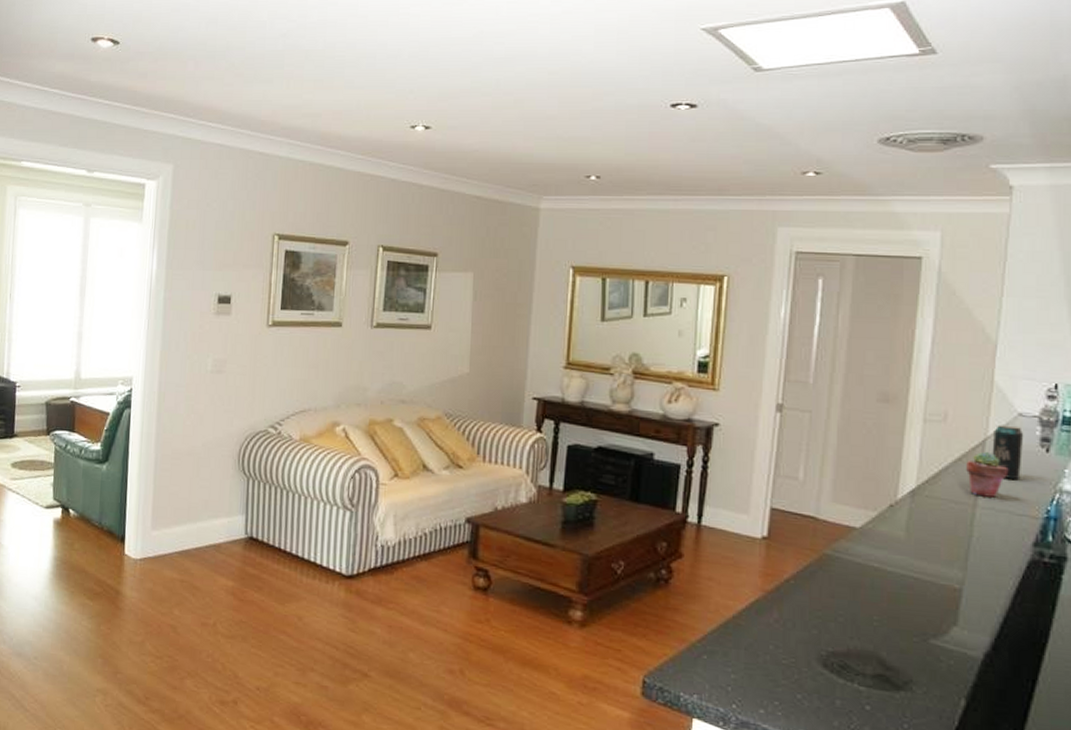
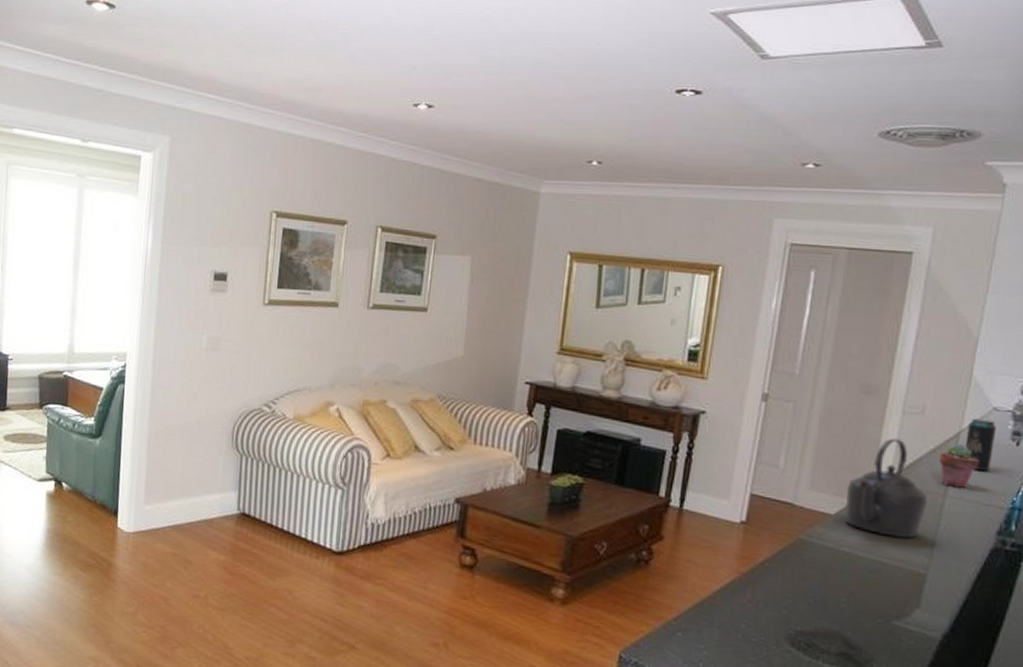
kettle: none [870,447,956,553] -> present [844,438,927,539]

